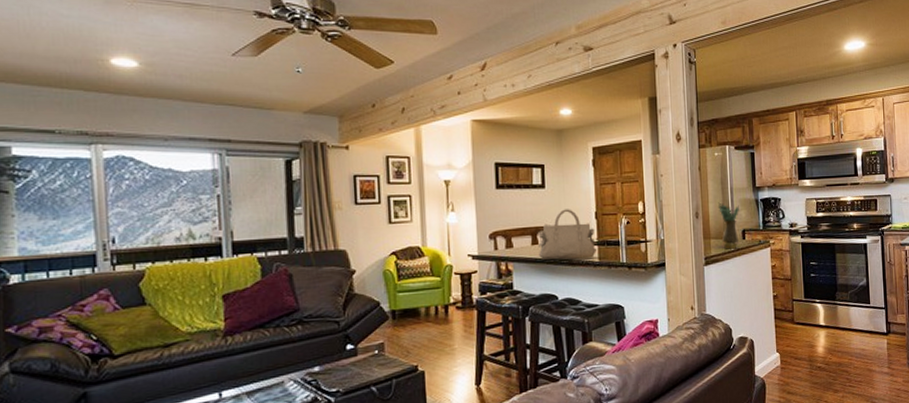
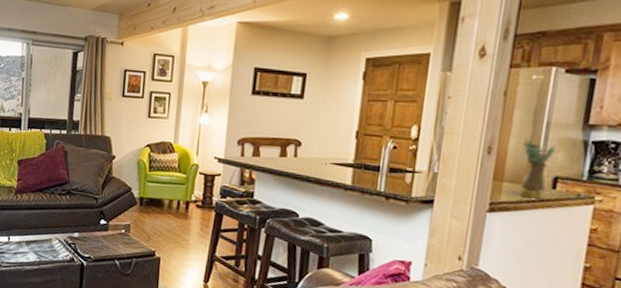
shoulder bag: present [538,209,597,261] -> none [286,123,353,180]

